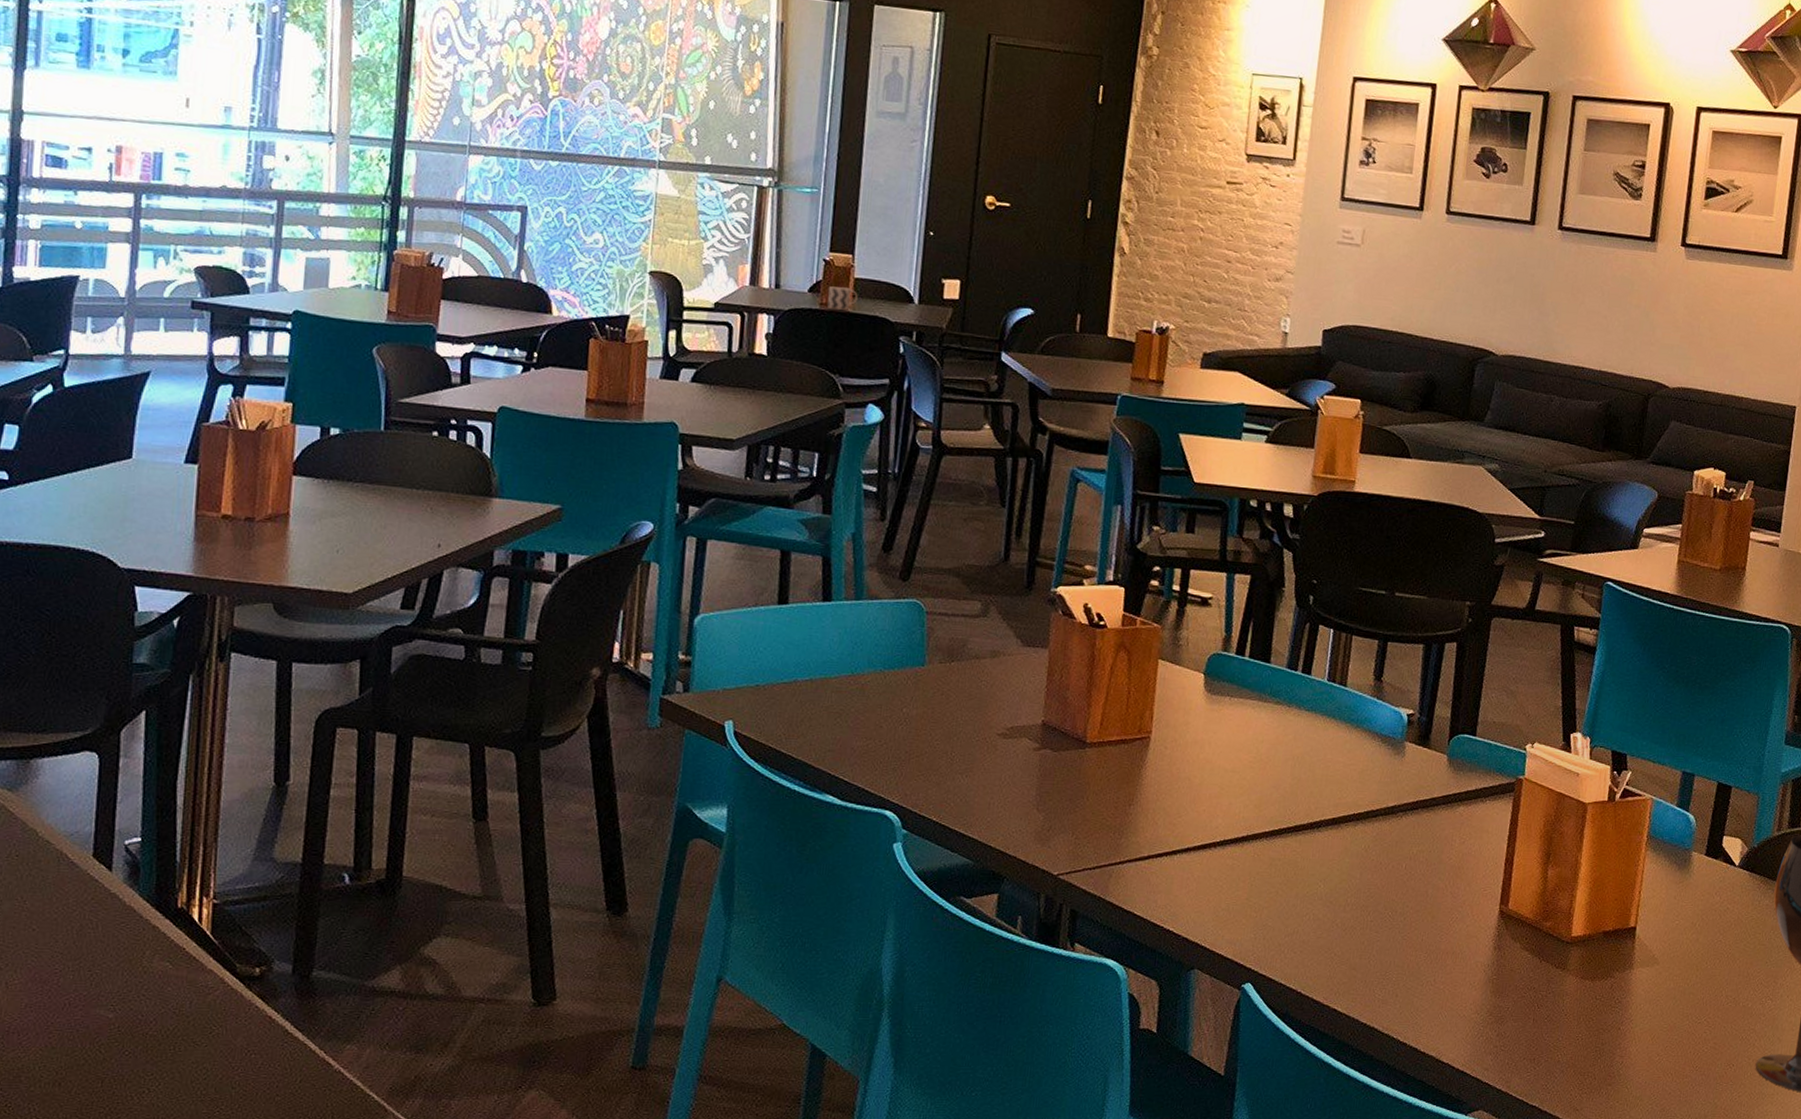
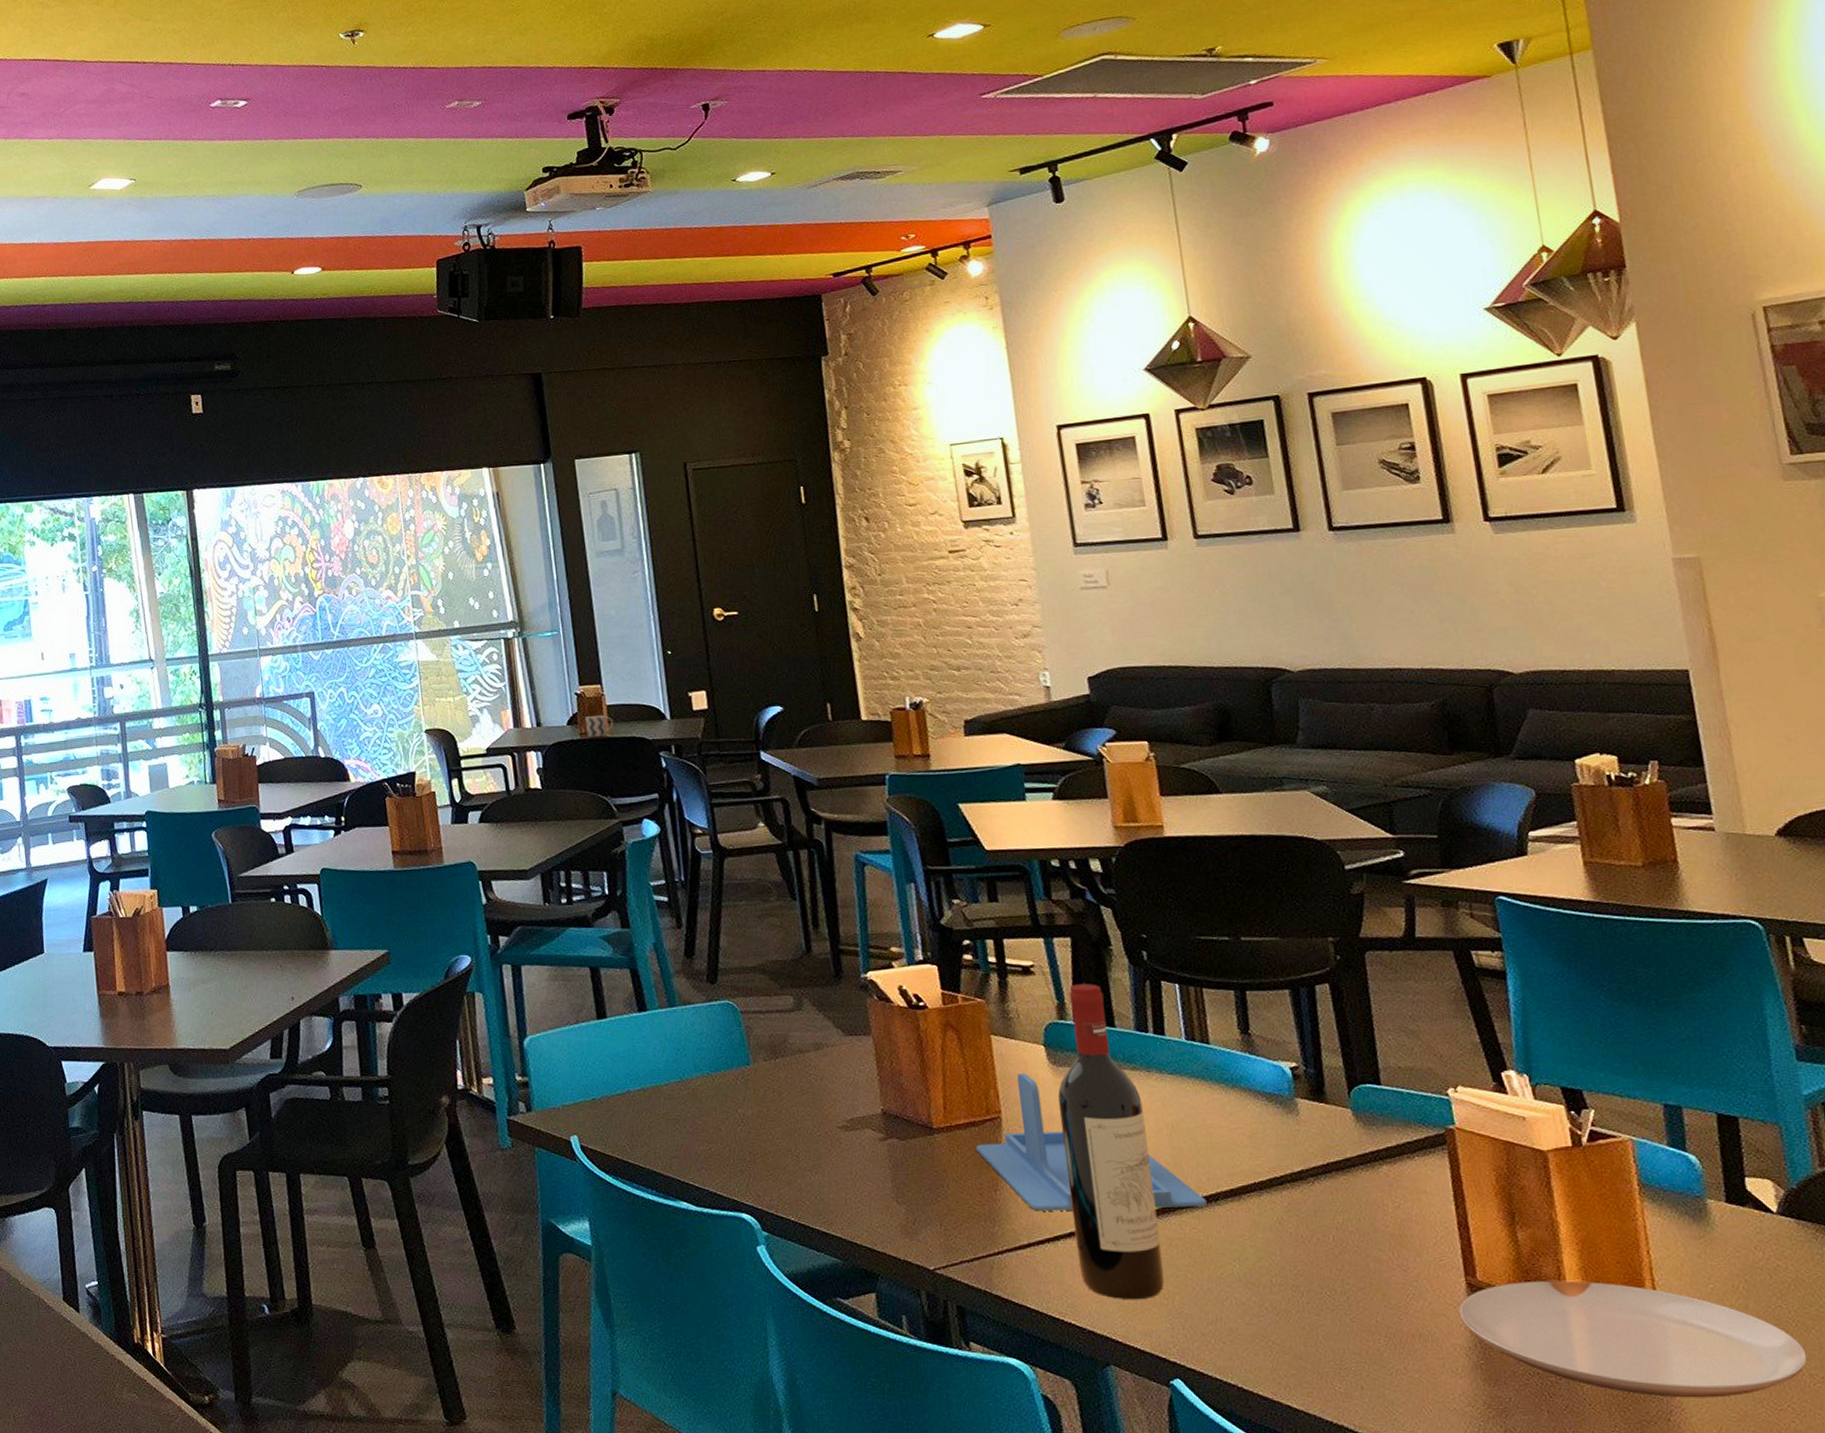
napkin holder: none [1120,698,1310,832] -> present [975,1073,1207,1211]
wine bottle: none [1187,620,1277,912] -> present [1057,984,1165,1300]
plate: none [1487,911,1728,1012] -> present [1459,1280,1807,1398]

